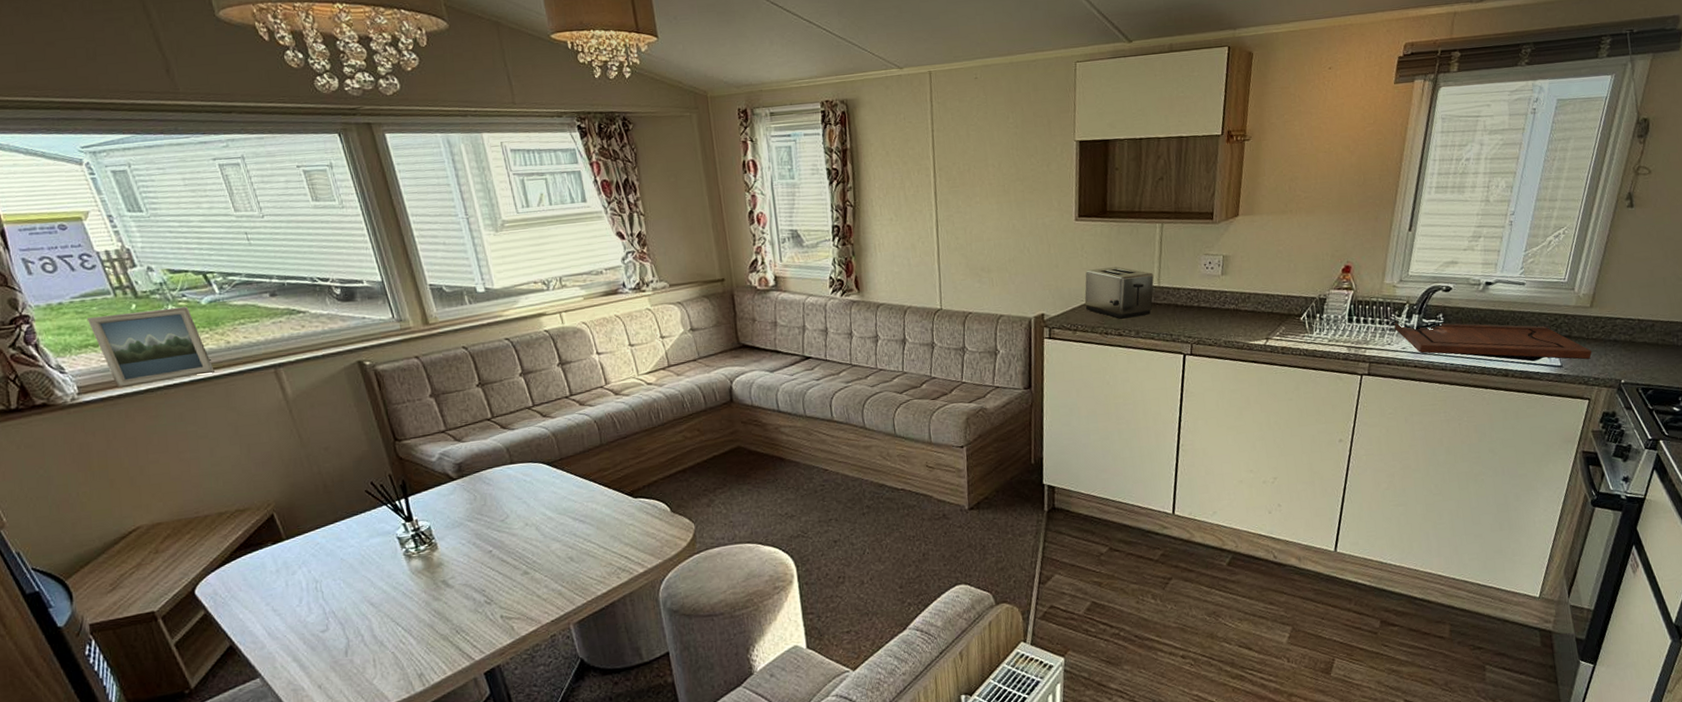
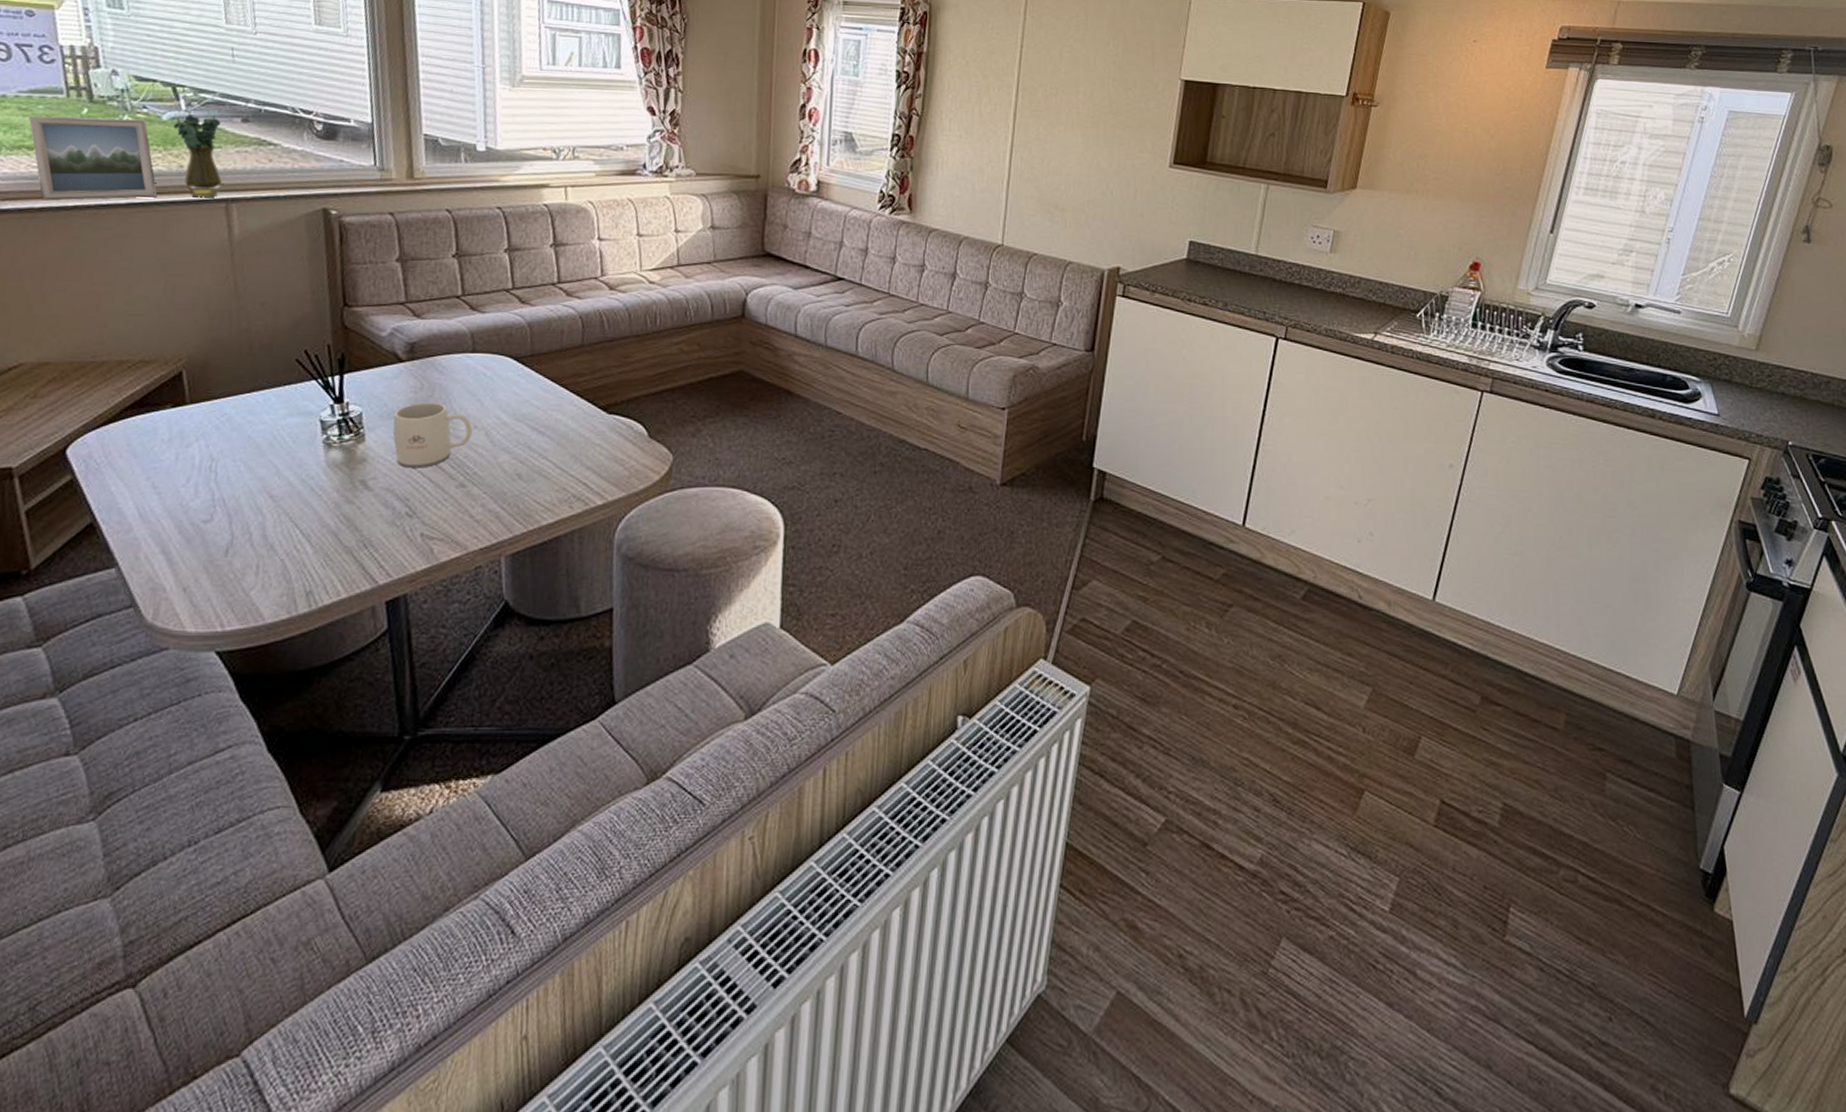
vase: none [213,293,268,367] -> present [173,110,223,198]
mug: none [457,509,525,566] -> present [393,402,472,468]
toaster: present [1084,266,1154,319] -> none [1168,224,1252,286]
cutting board: present [1394,321,1592,360] -> none [1525,334,1756,411]

